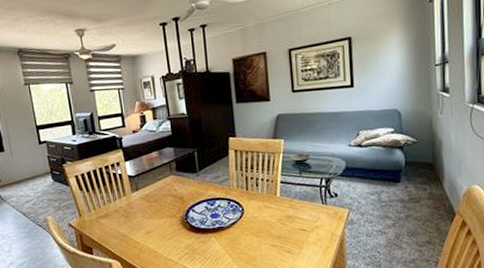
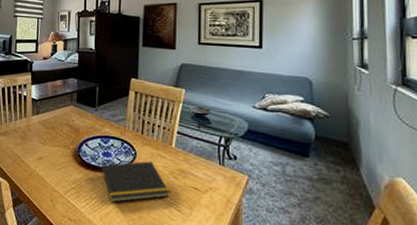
notepad: none [211,214,279,258] -> present [100,161,169,203]

